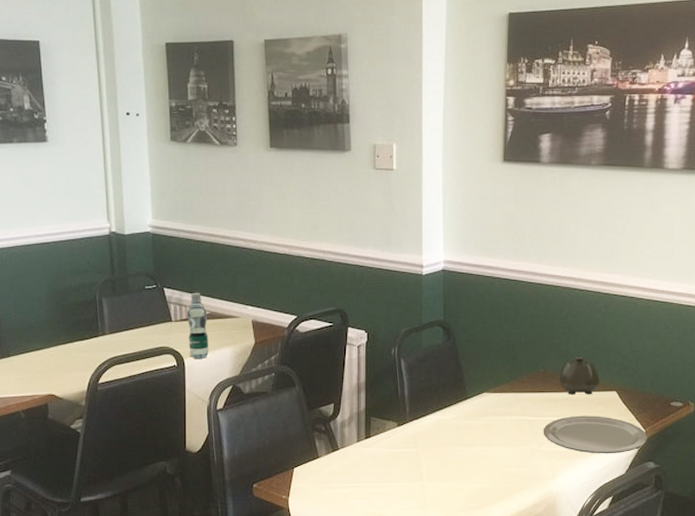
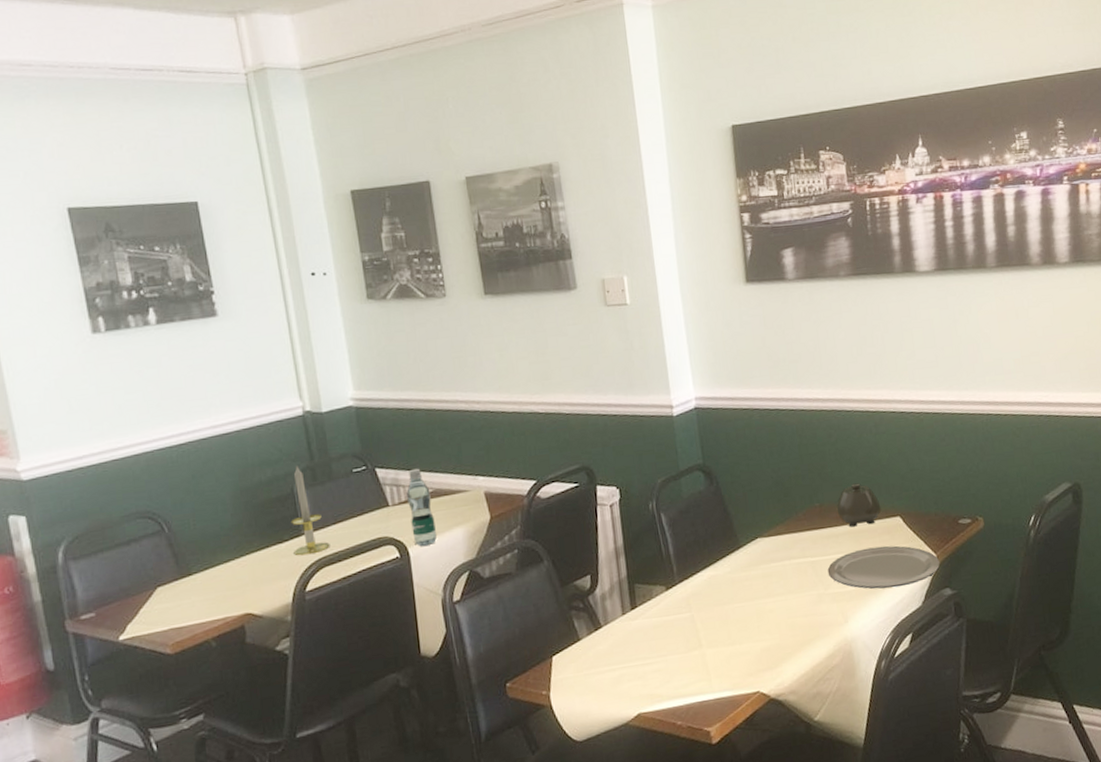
candle: none [91,276,121,353] -> present [291,465,330,556]

